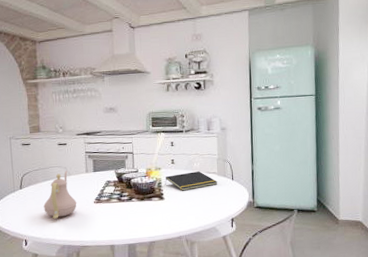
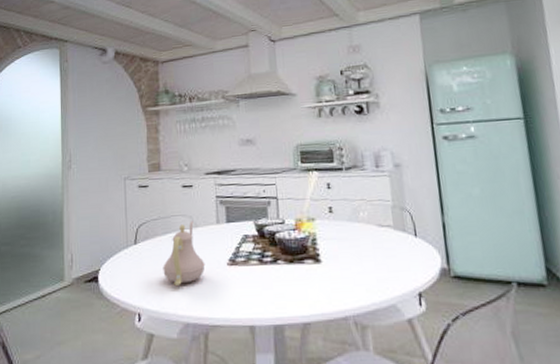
notepad: present [165,171,218,191] -> none [321,223,395,251]

